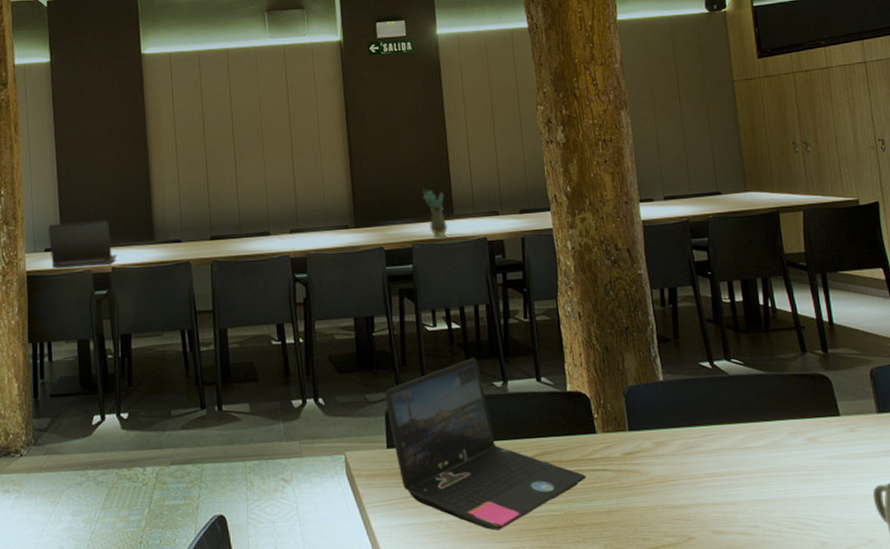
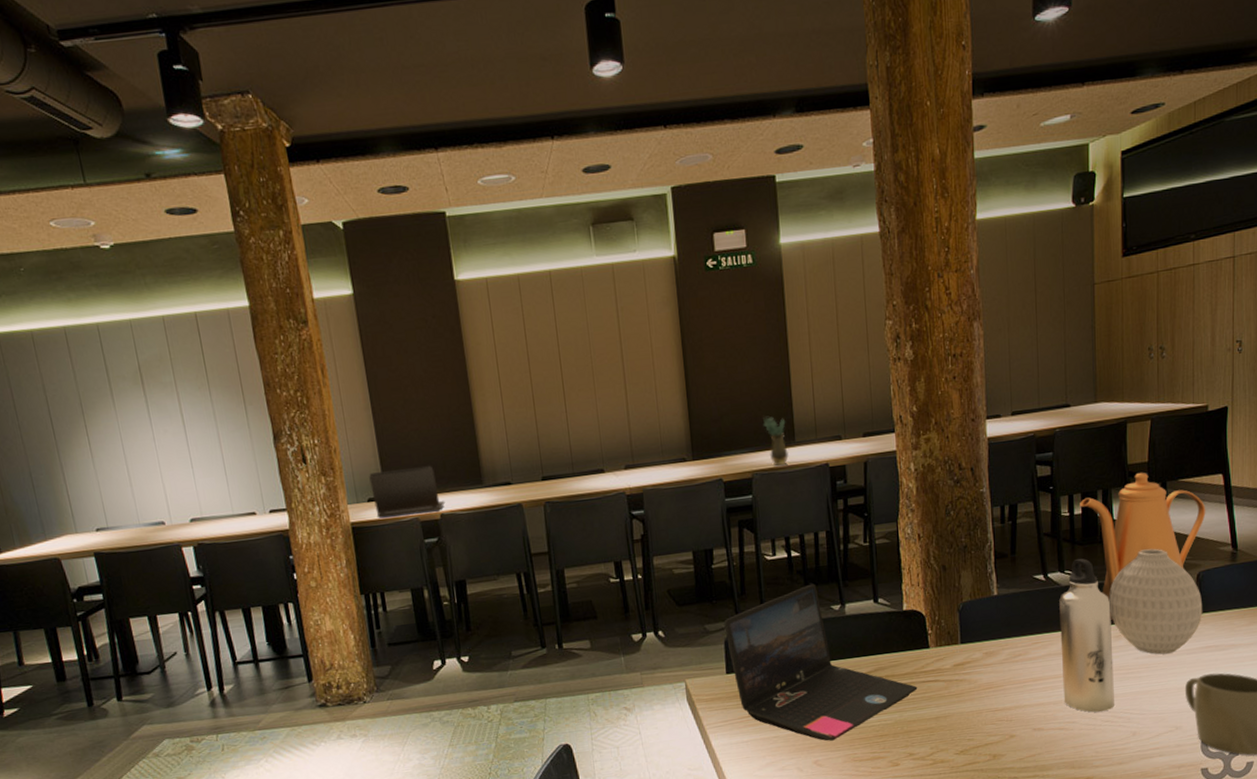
water bottle: none [728,347,799,517] -> present [1059,558,1114,713]
coffee pot: none [740,262,871,416] -> present [1080,472,1206,621]
vase: none [779,341,882,456] -> present [1108,548,1203,655]

